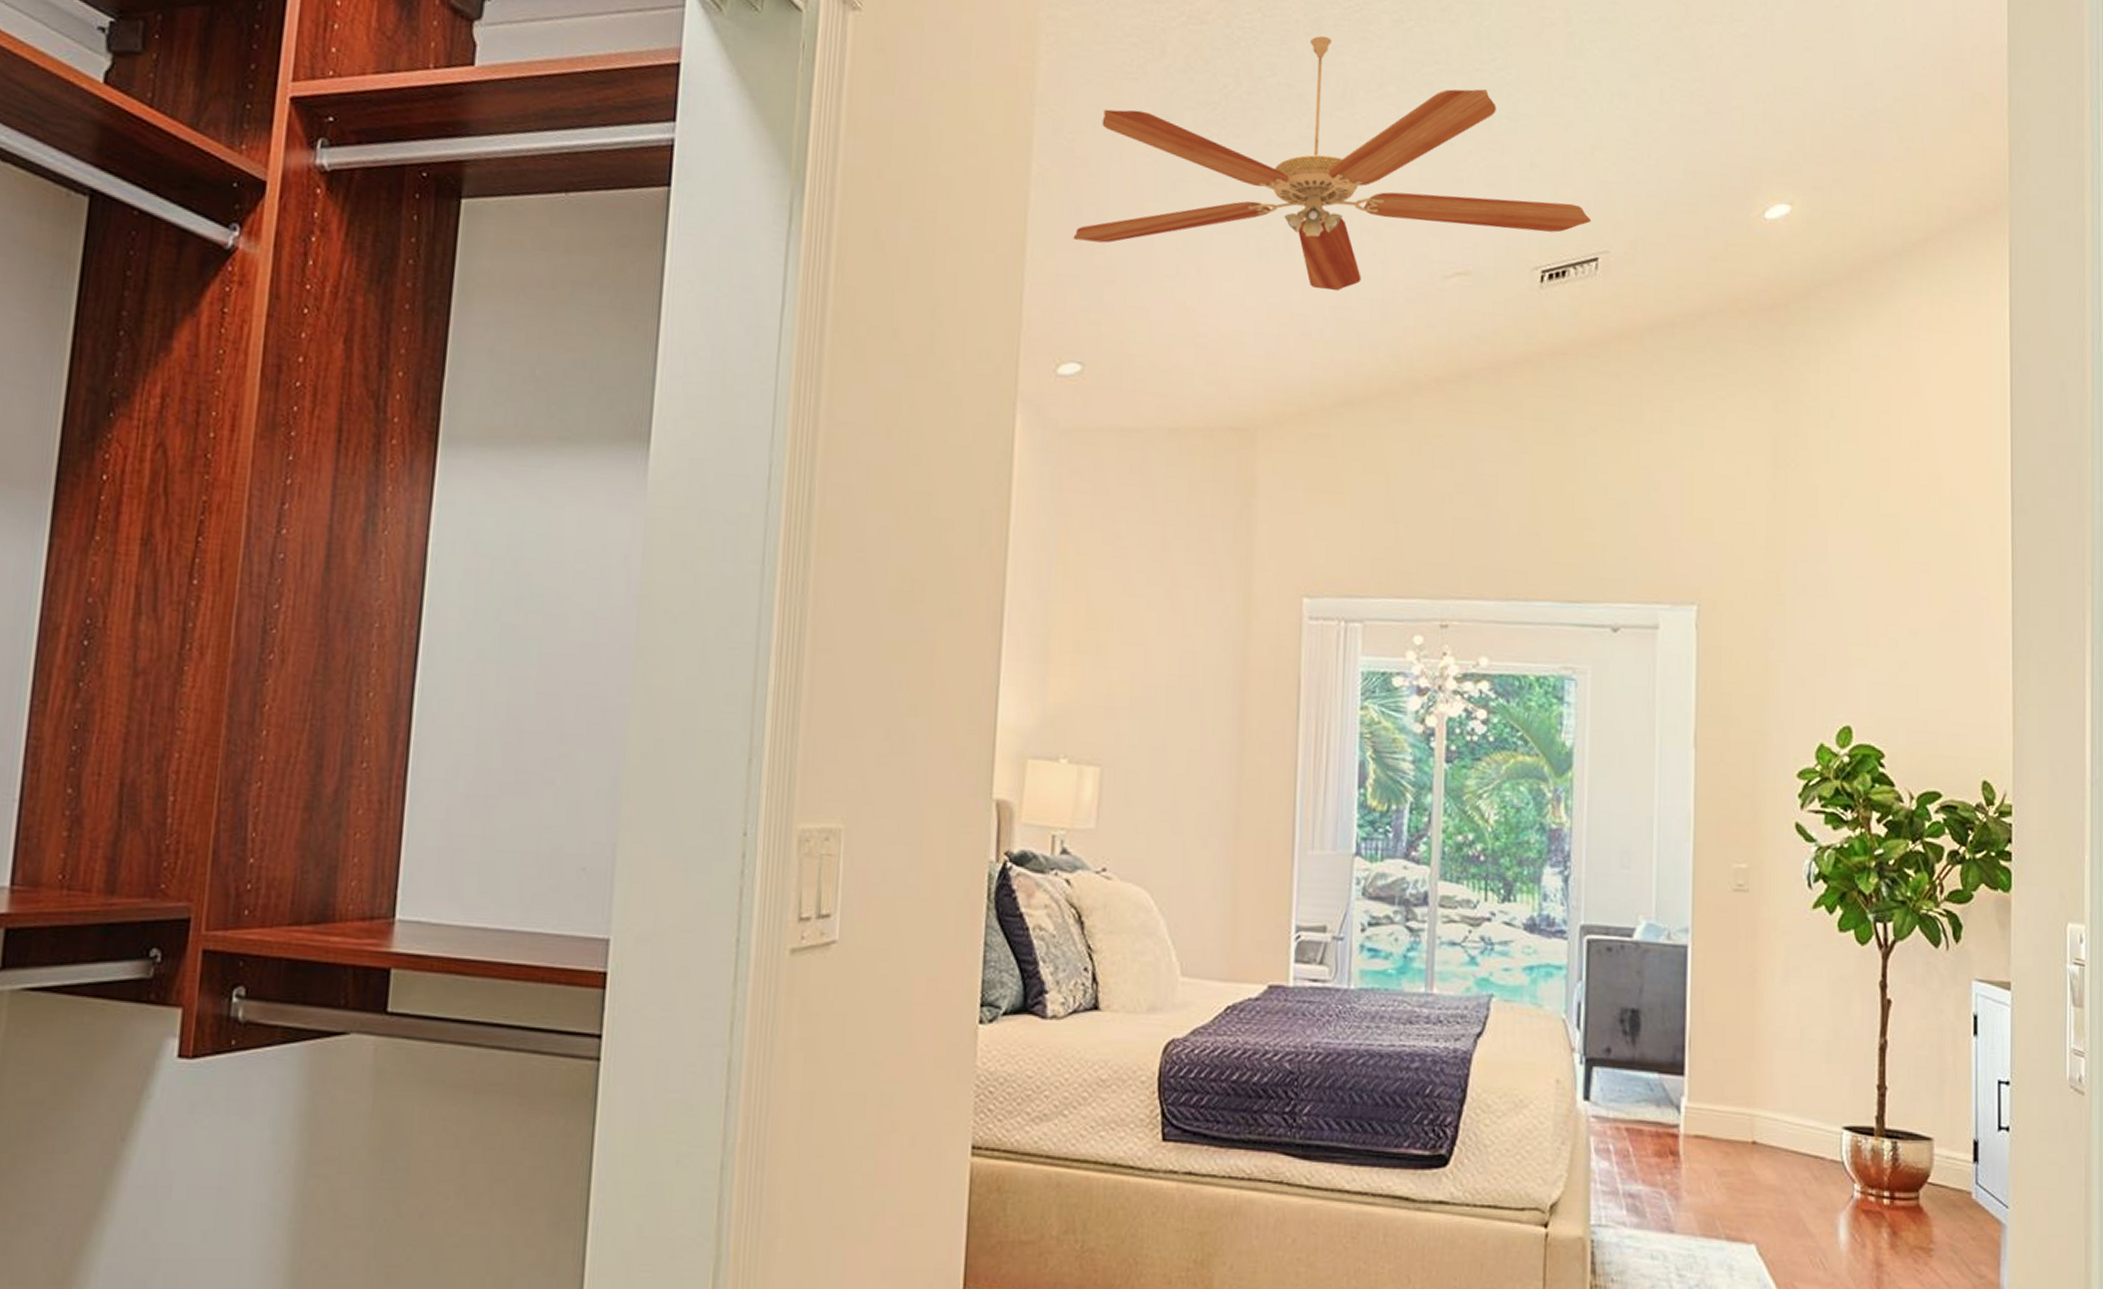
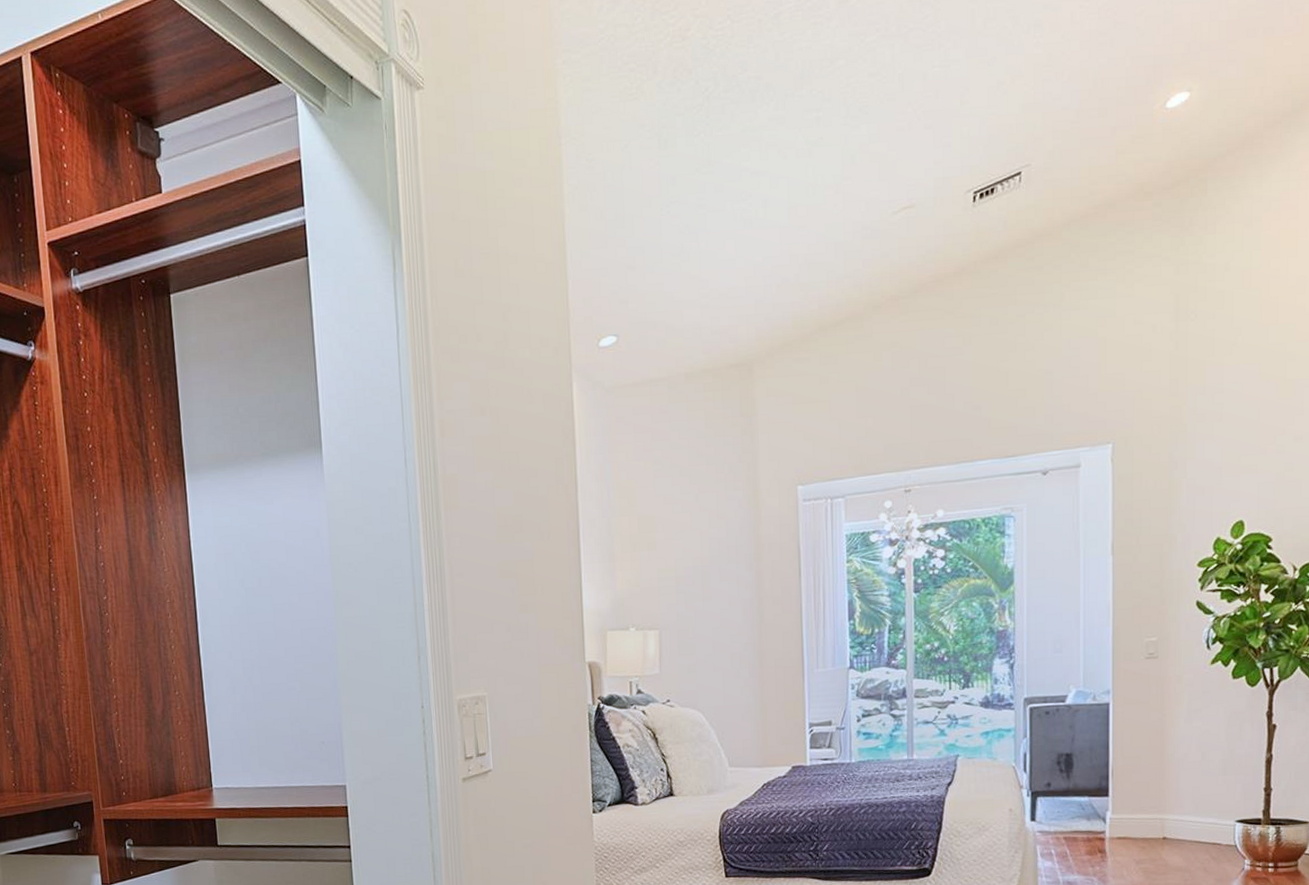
ceiling fan: present [1073,35,1591,291] -> none [600,28,1014,243]

